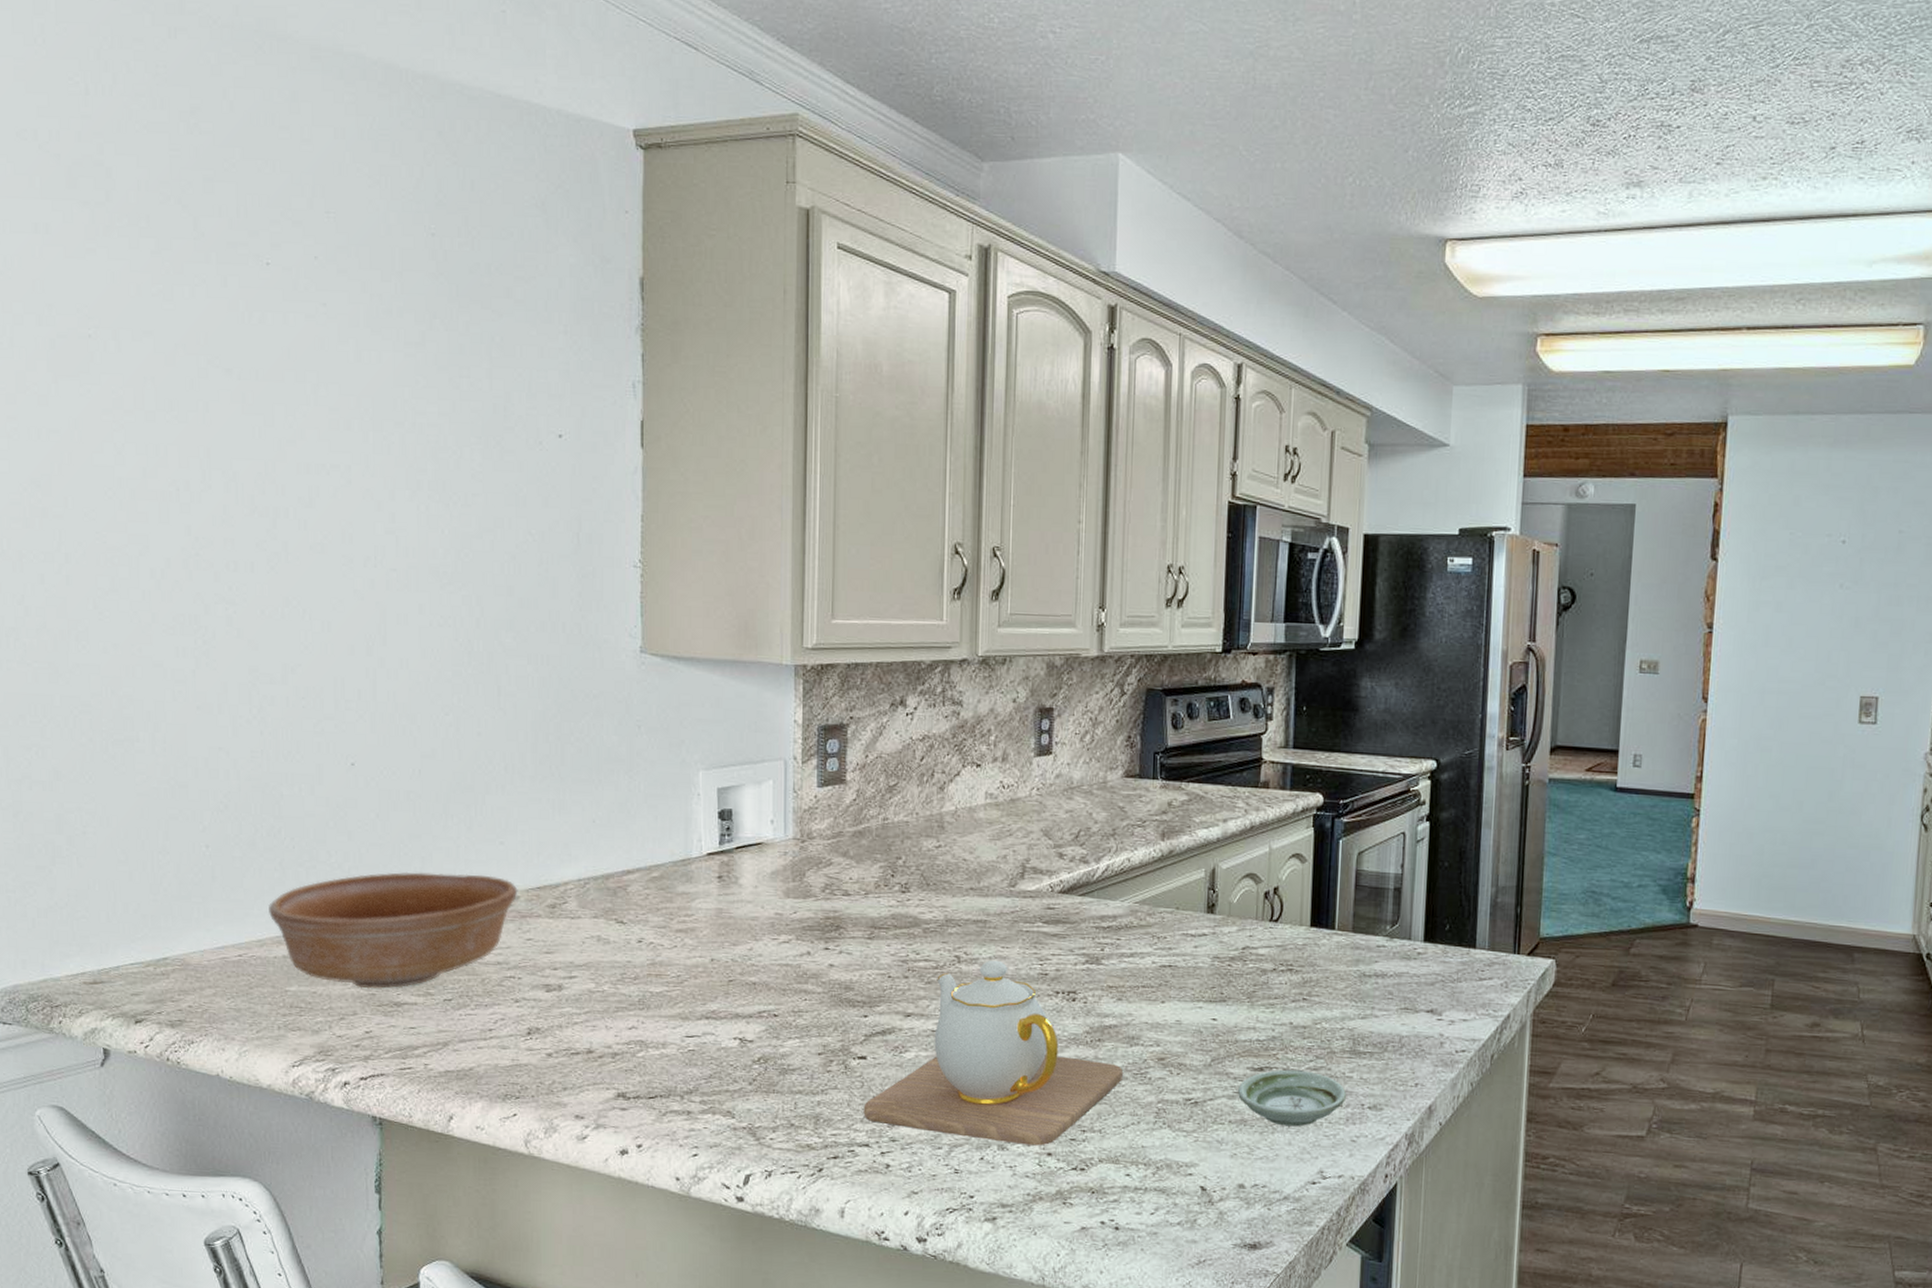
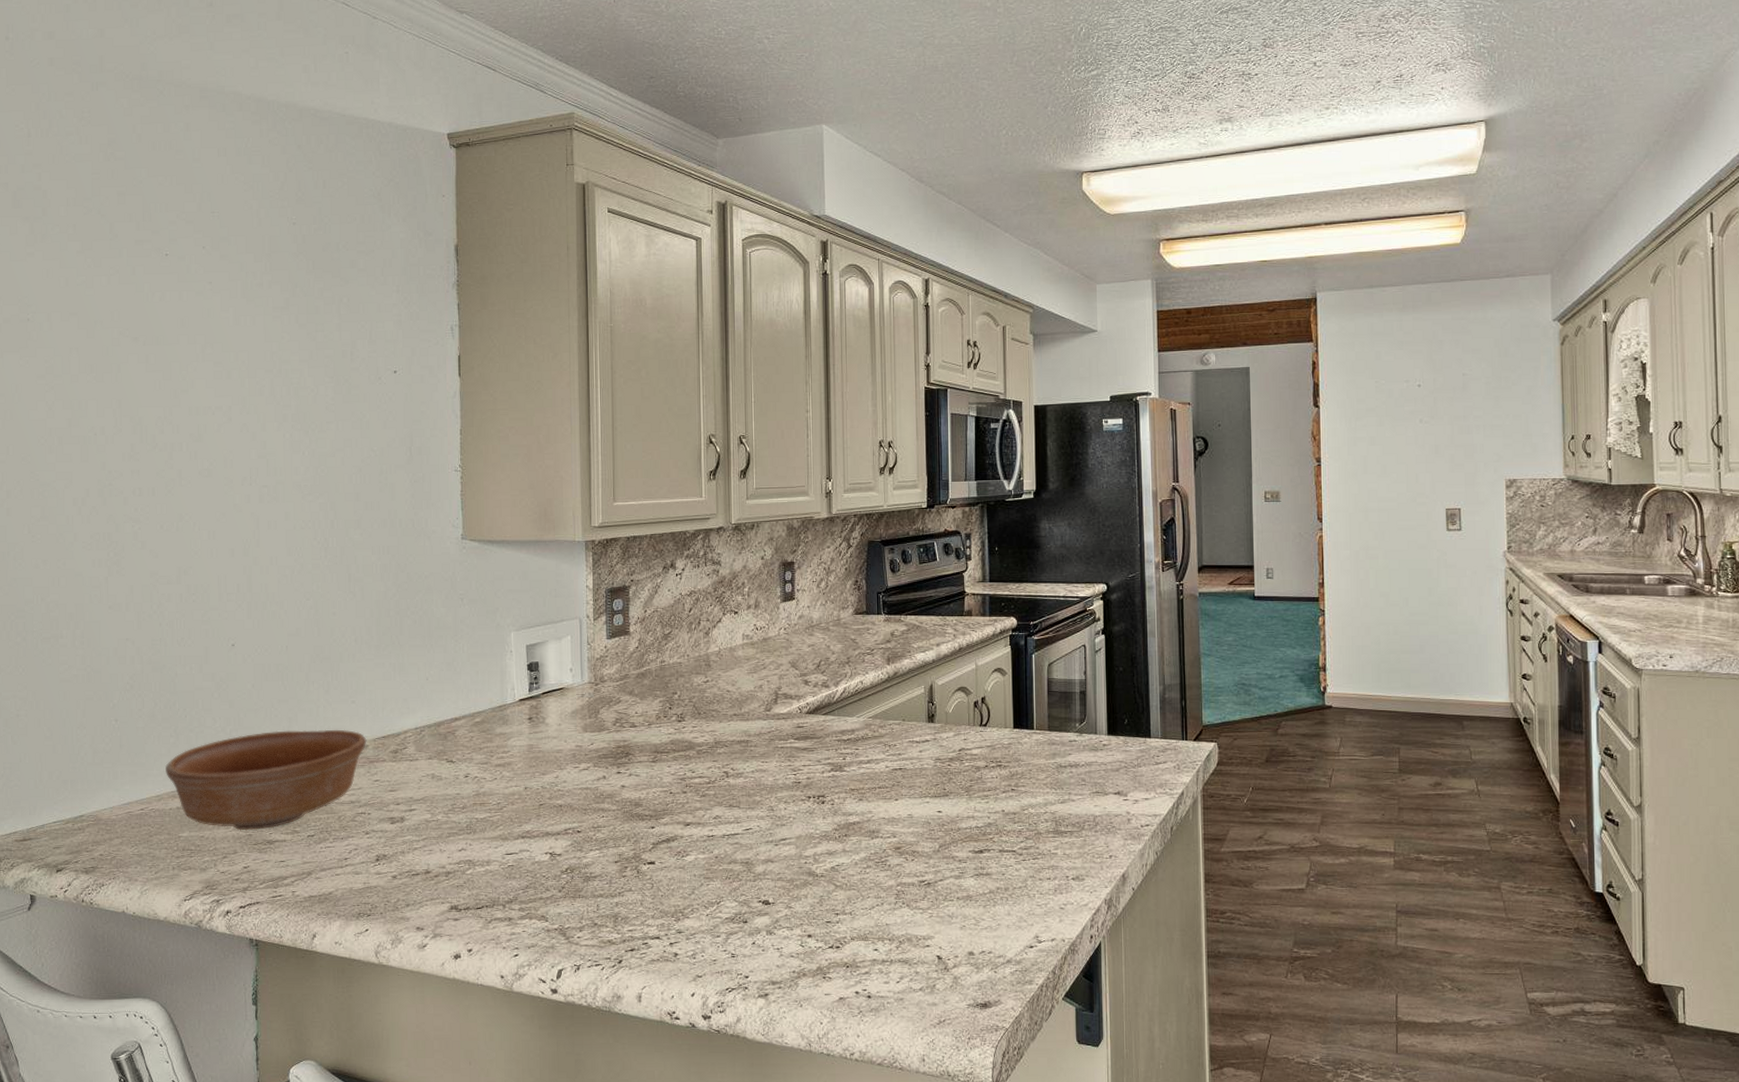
teapot: present [863,960,1123,1146] -> none [654,773,867,929]
saucer: present [1238,1069,1346,1127] -> none [963,850,1053,899]

